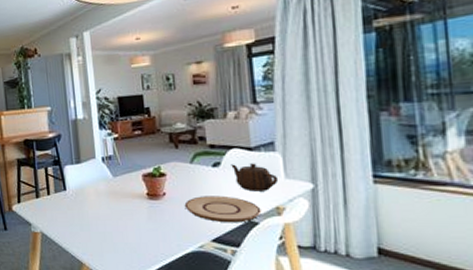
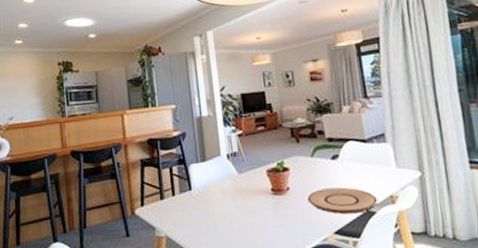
teapot: present [231,163,279,192] -> none [348,154,391,182]

